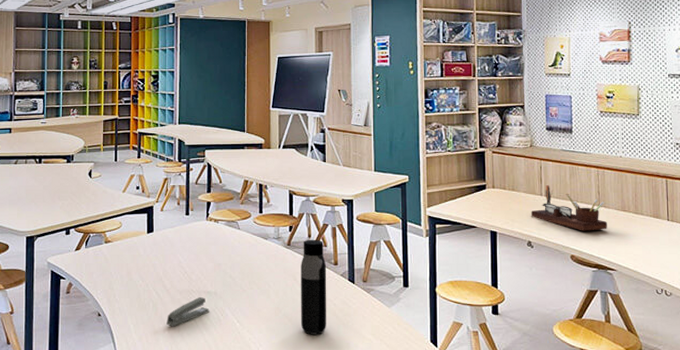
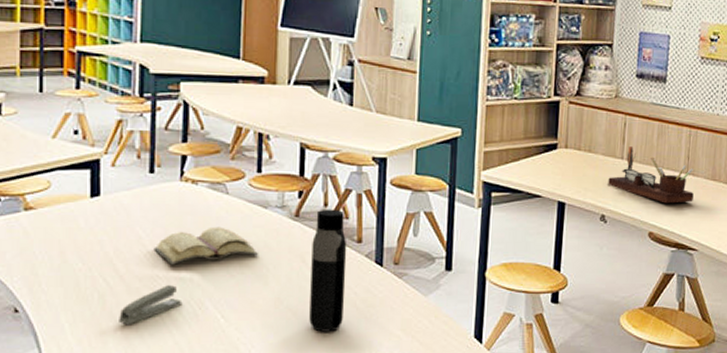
diary: none [189,253,263,283] -> present [153,226,259,266]

